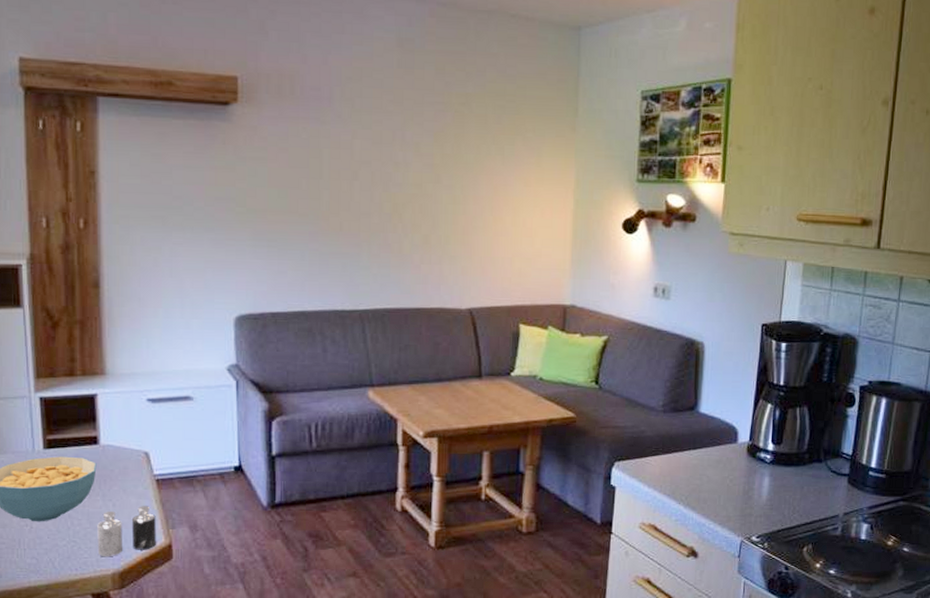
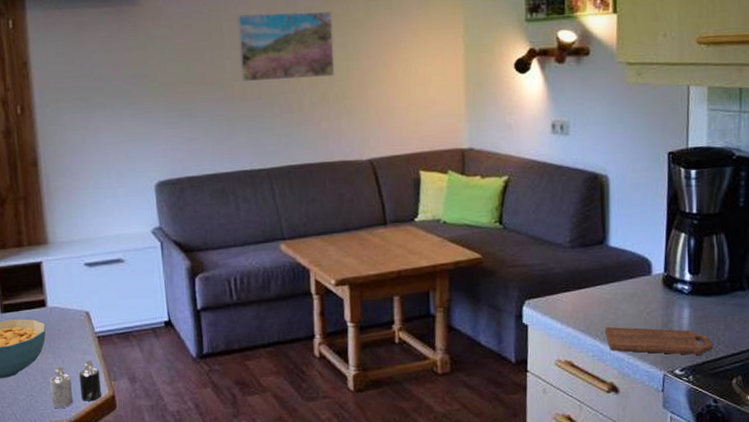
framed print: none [337,143,441,220] -> present [237,10,335,82]
cutting board: none [689,492,789,523] -> present [604,327,714,355]

